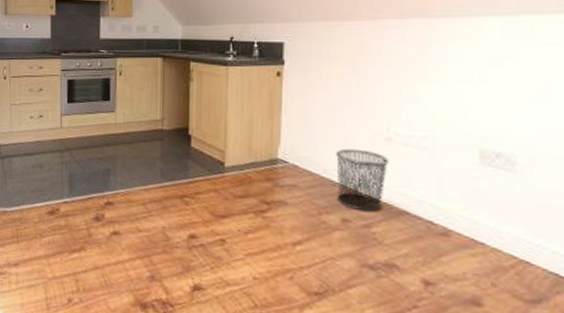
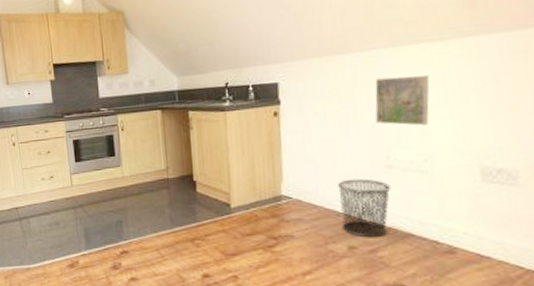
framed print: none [379,49,435,101] -> present [375,75,430,126]

